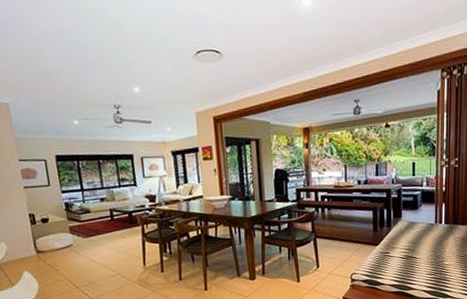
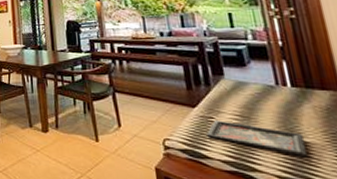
decorative tray: none [383,254,445,276] -> present [206,120,307,158]

